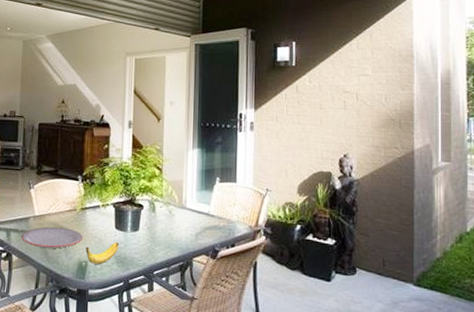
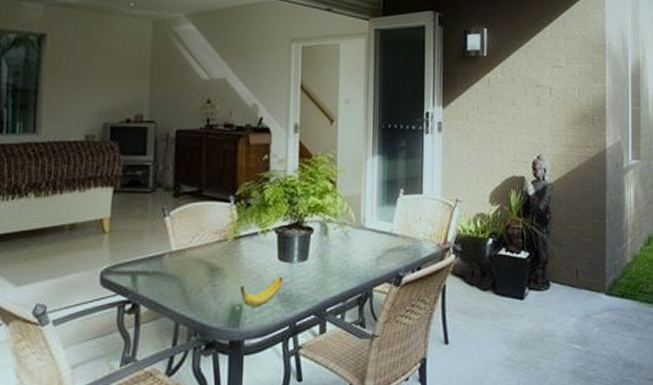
plate: present [21,227,83,249] -> none [152,264,236,294]

